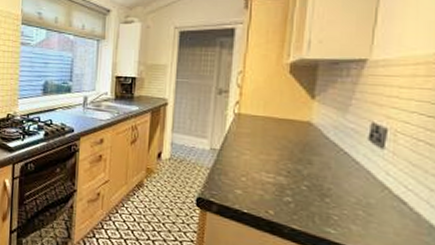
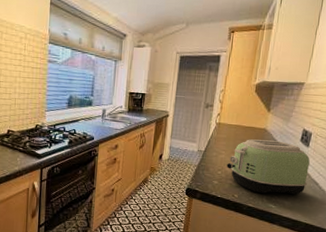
toaster: none [254,135,388,217] -> present [226,139,310,195]

